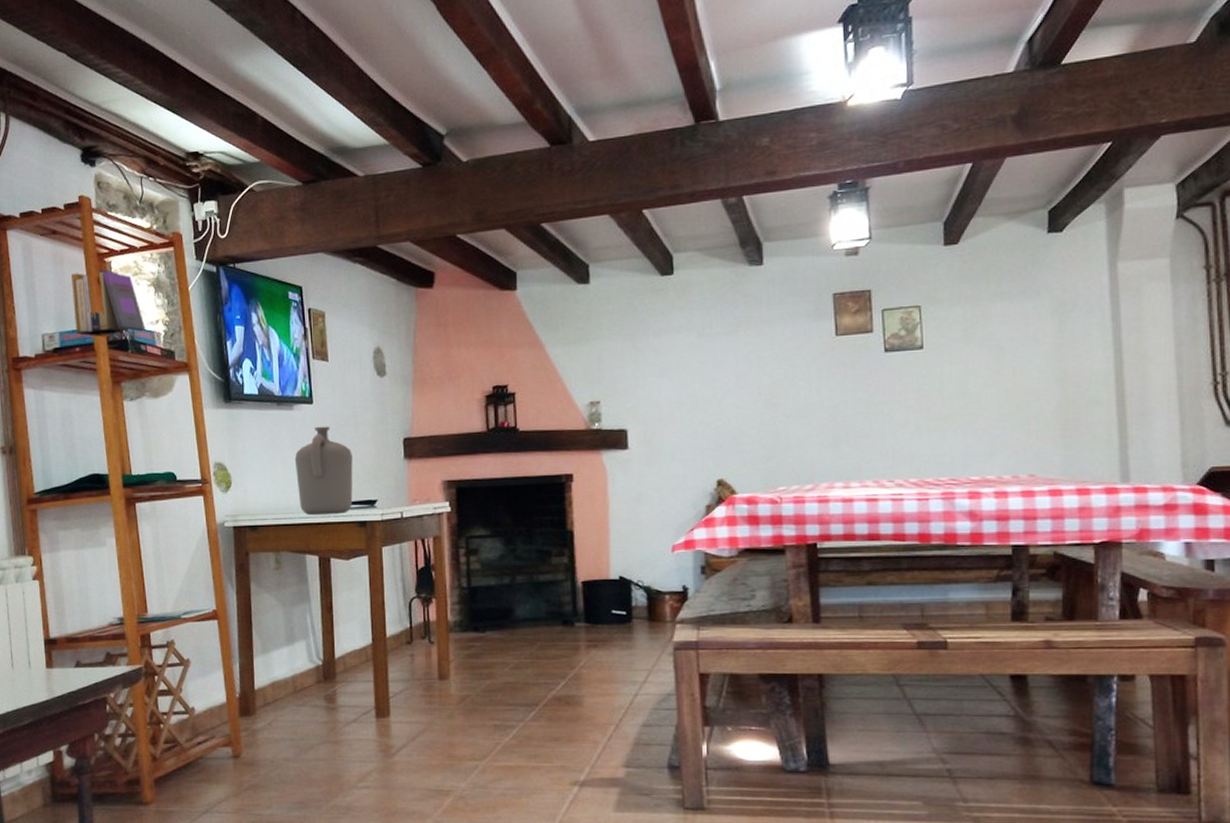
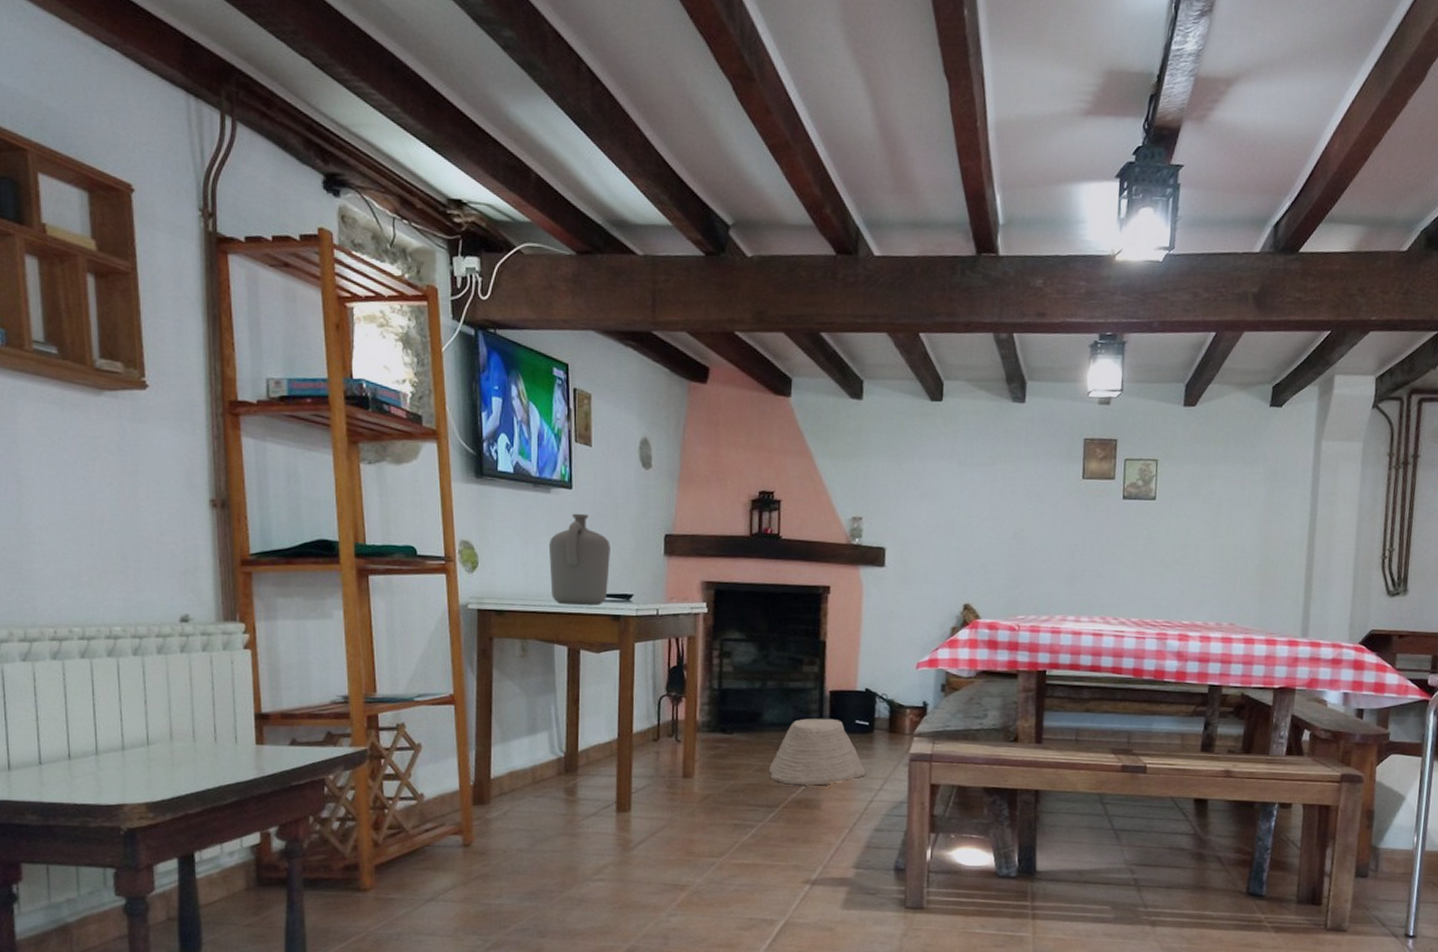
books: present [71,268,146,337] -> none [305,312,390,391]
woven basket: none [525,610,628,682] -> present [768,718,866,786]

